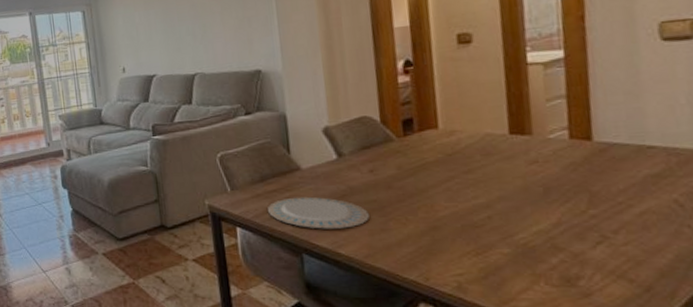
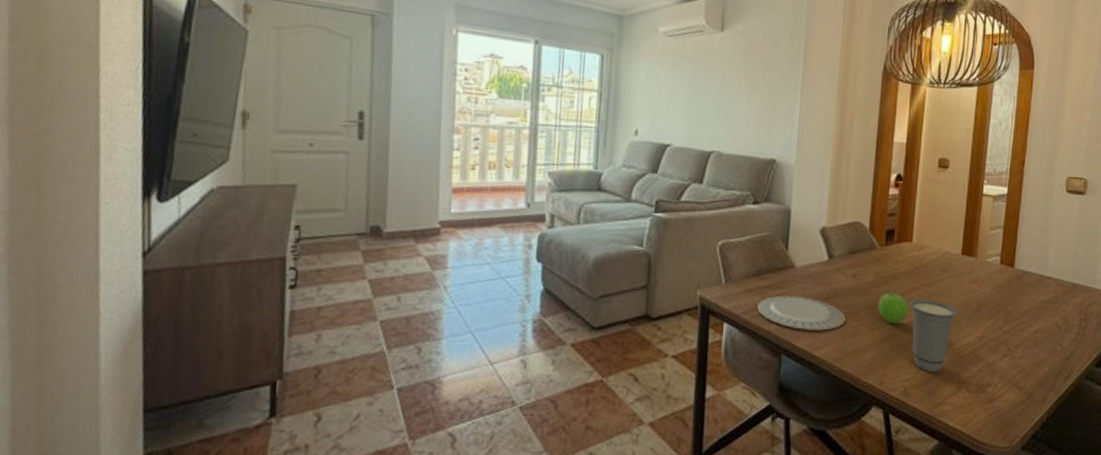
fruit: none [406,184,447,217] -> present [877,292,909,325]
cup: none [446,187,516,266] -> present [909,299,958,373]

